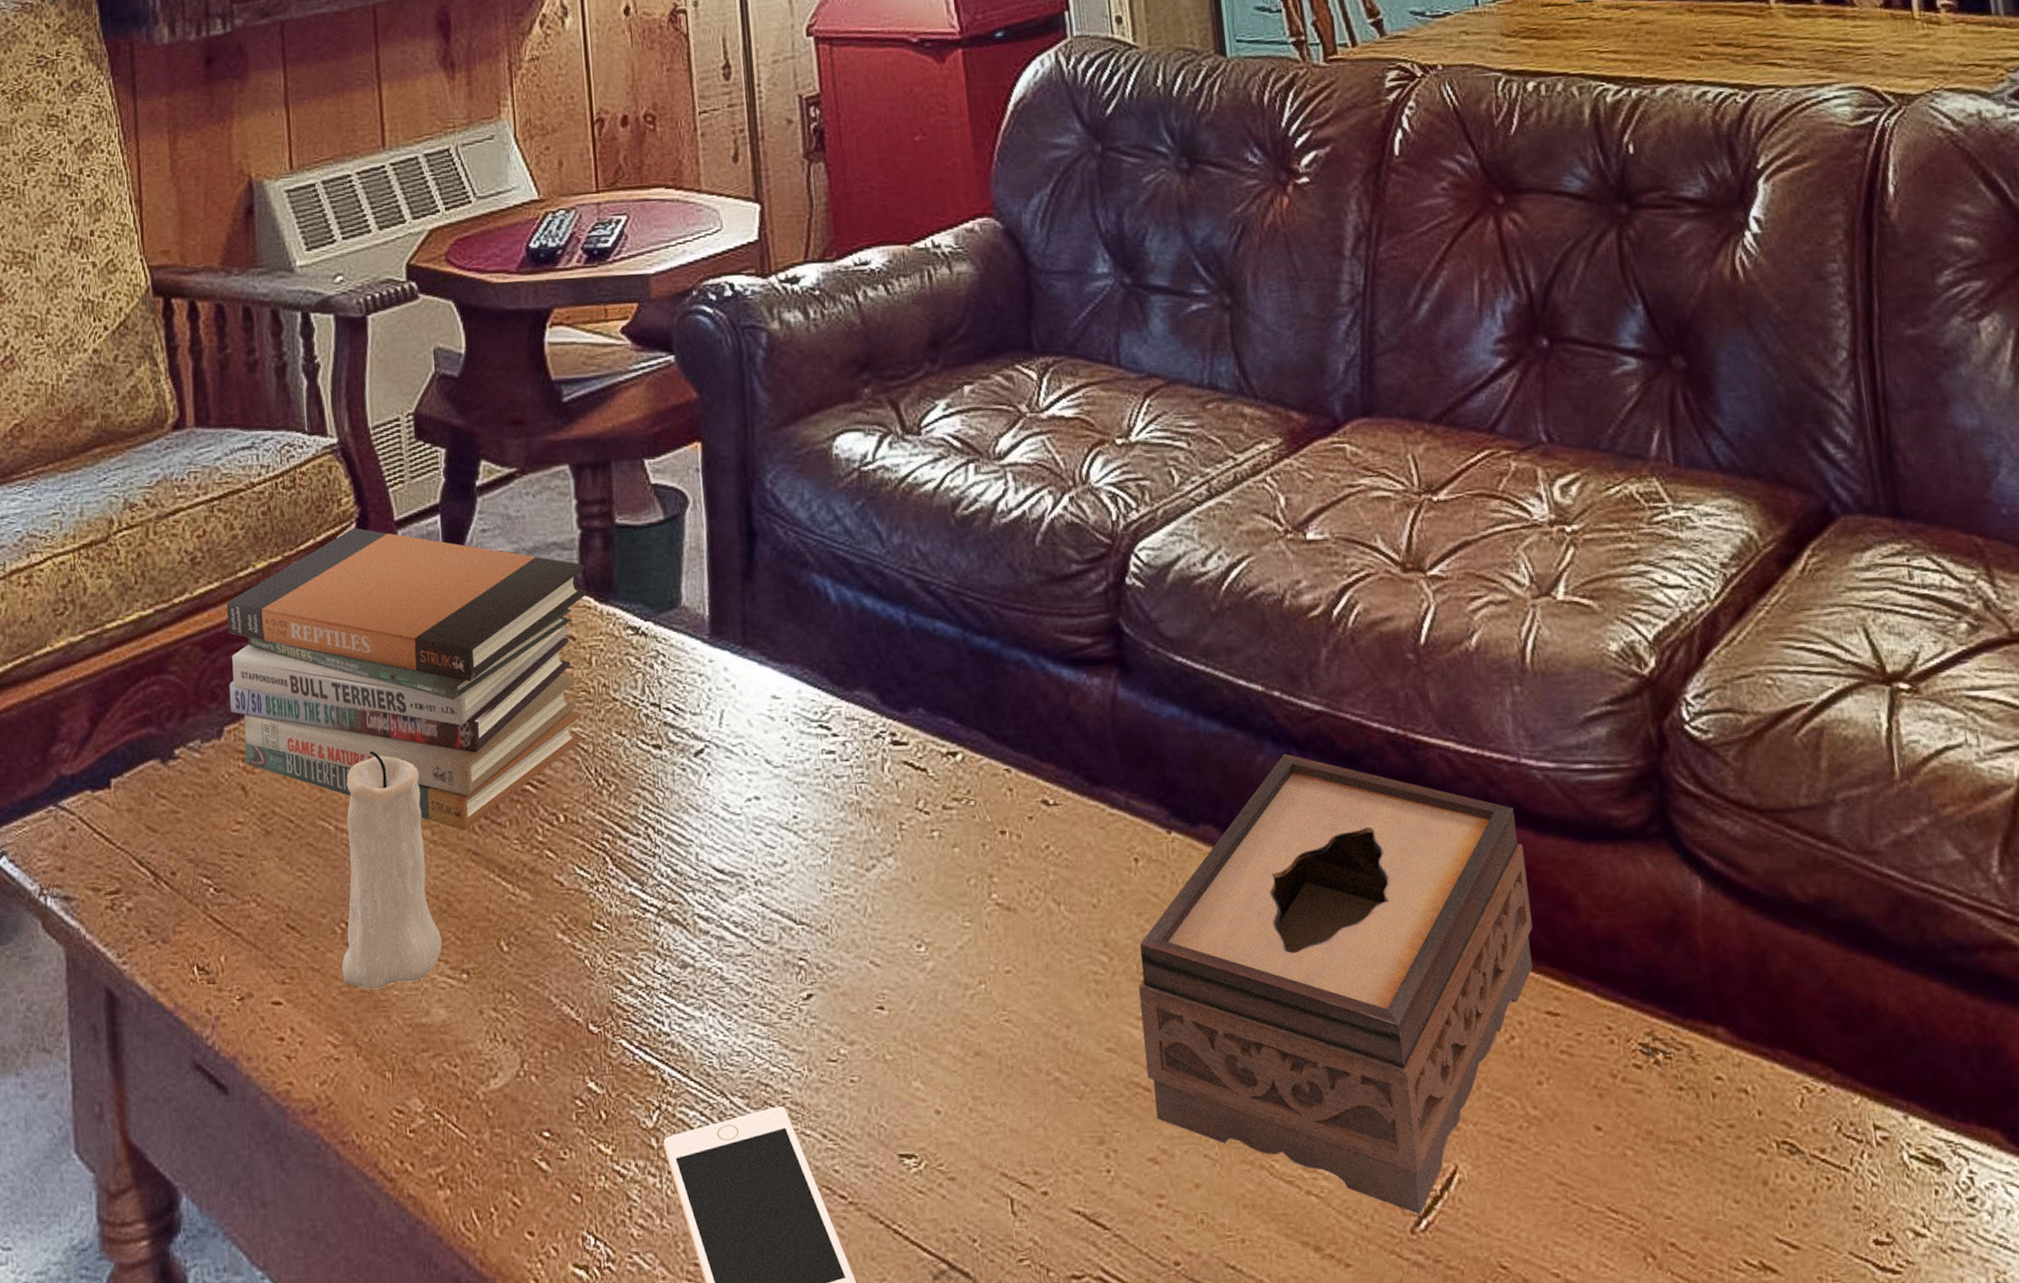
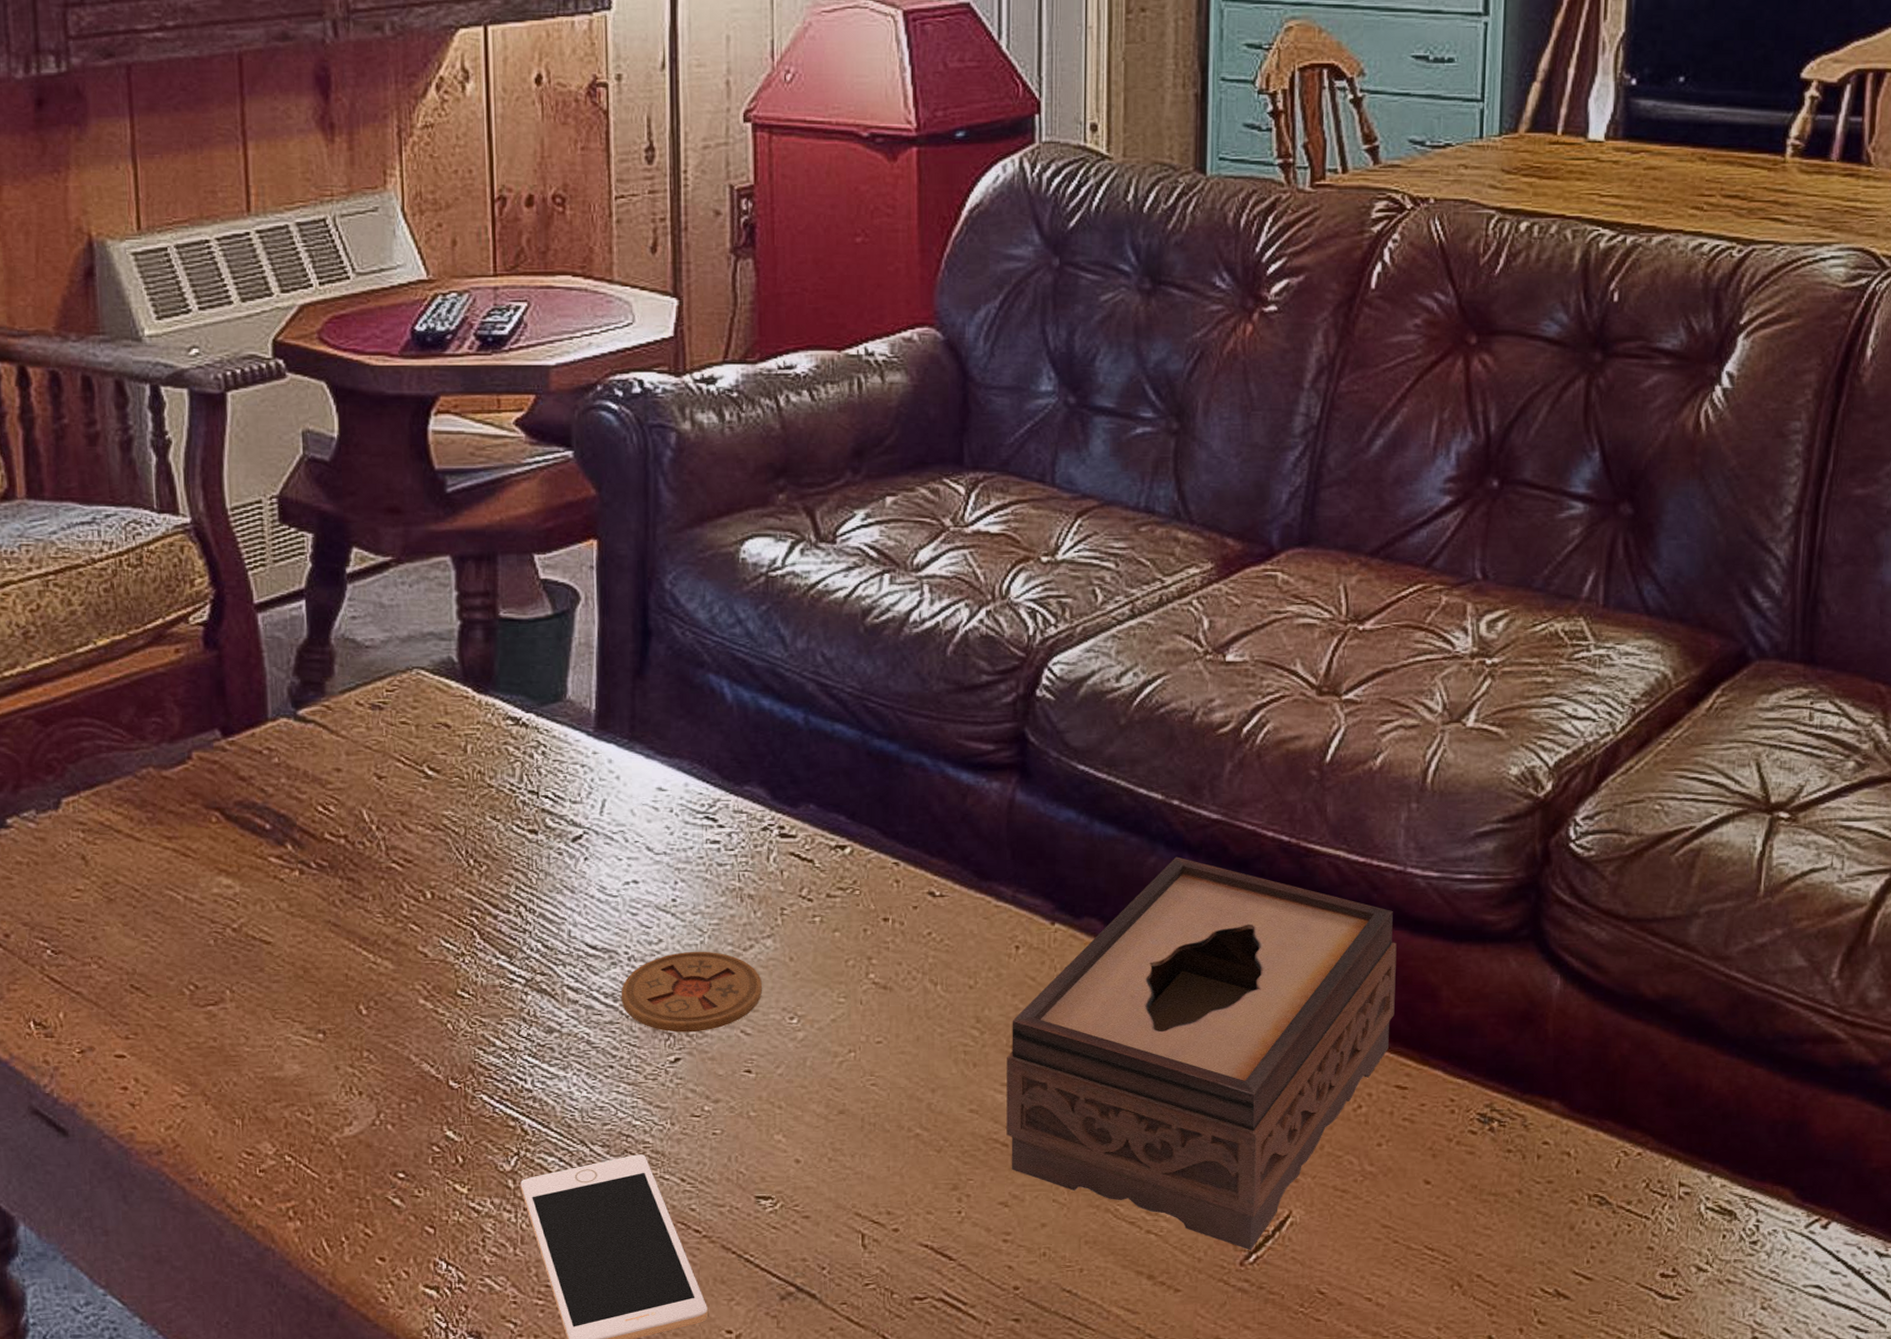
book stack: present [226,528,586,831] -> none [63,609,464,904]
candle: present [342,750,442,990] -> none [190,826,298,1046]
coaster: none [750,872,888,965] -> present [621,951,762,1033]

